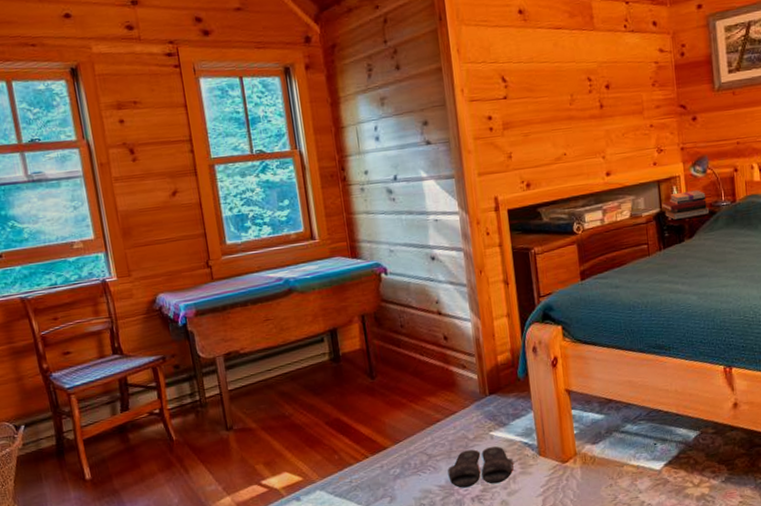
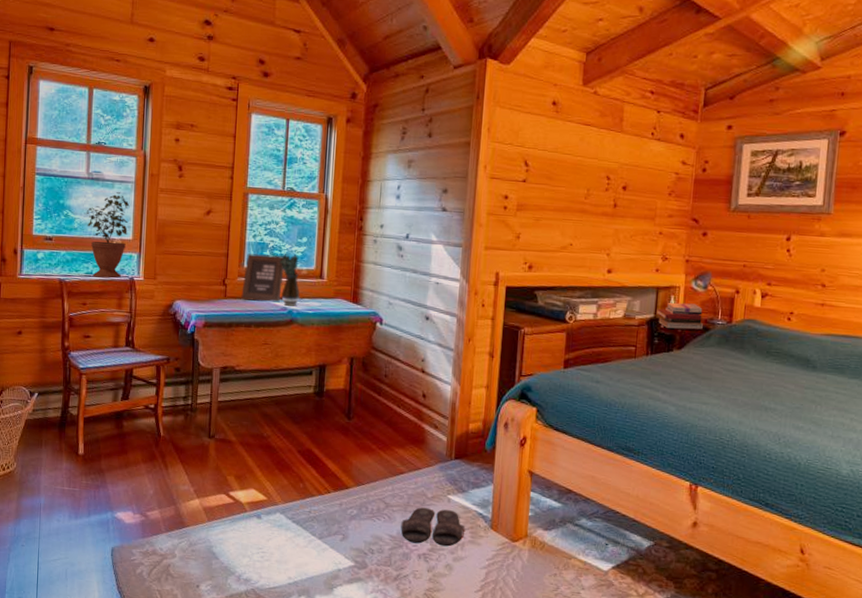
potted plant: none [34,190,92,288] -> present [86,192,130,279]
picture frame: none [226,224,273,279] -> present [241,253,284,303]
vase: none [264,220,295,276] -> present [280,252,300,306]

